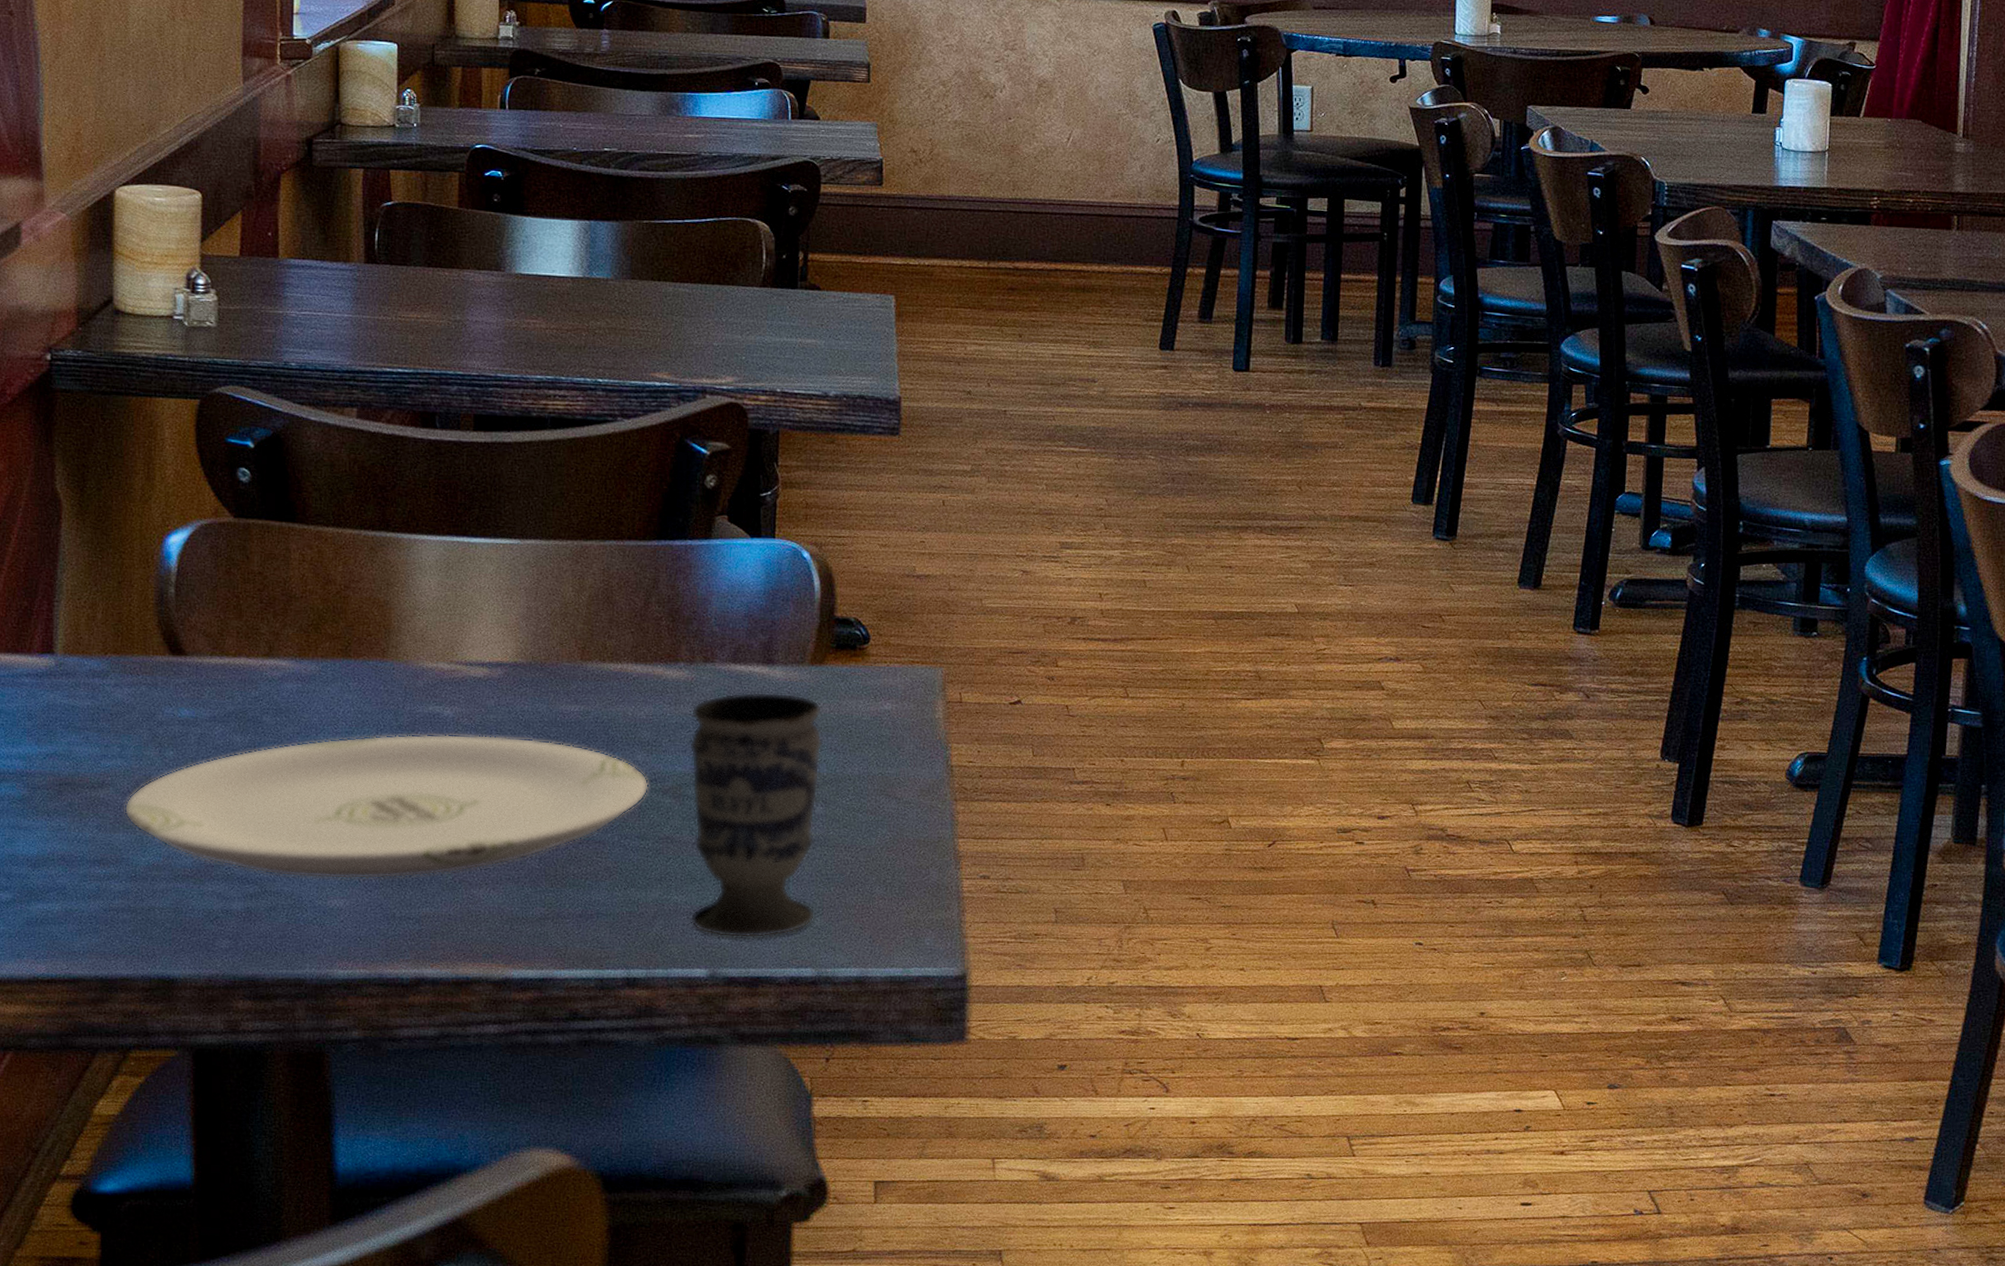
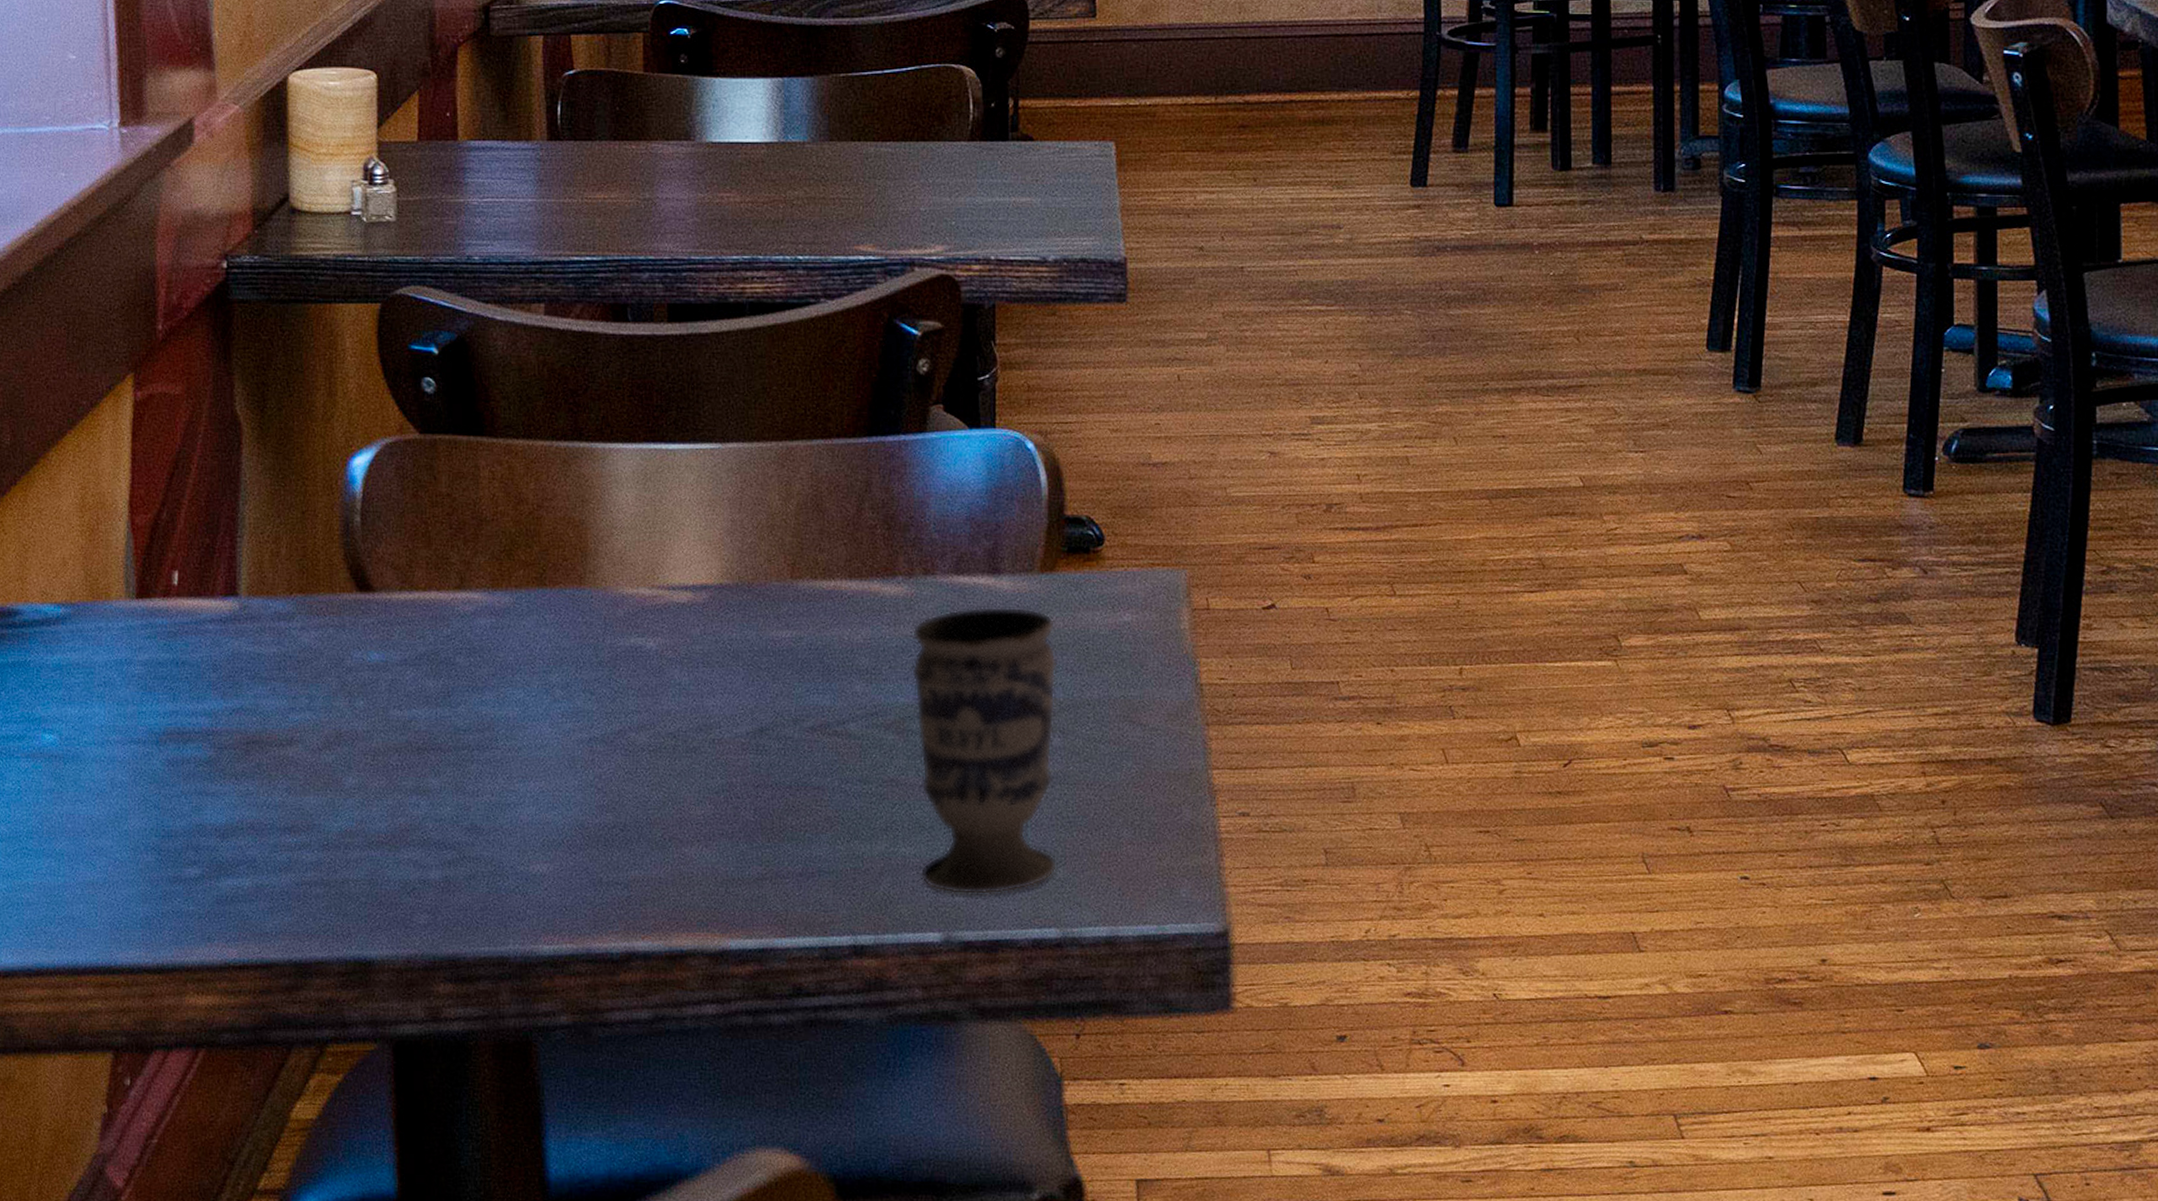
plate: present [124,734,649,880] -> none [314,669,869,841]

